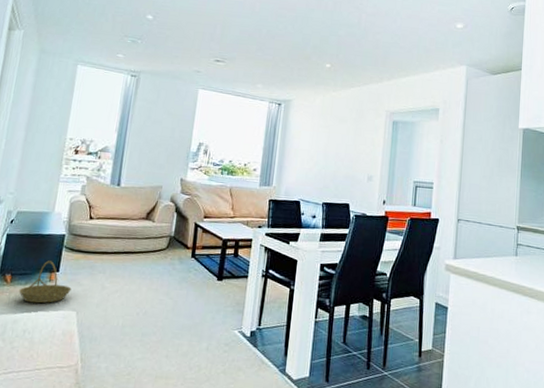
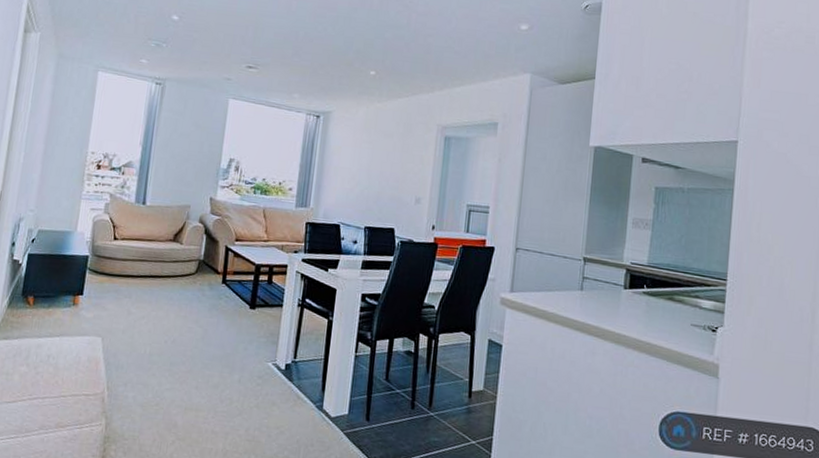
basket: present [19,260,72,304] -> none [42,283,96,328]

